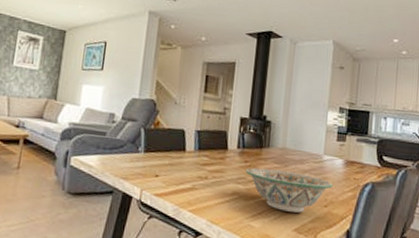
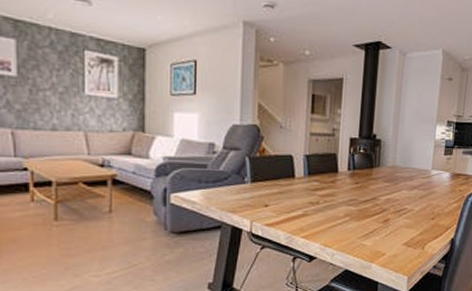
decorative bowl: present [245,168,334,213] -> none [356,188,440,227]

